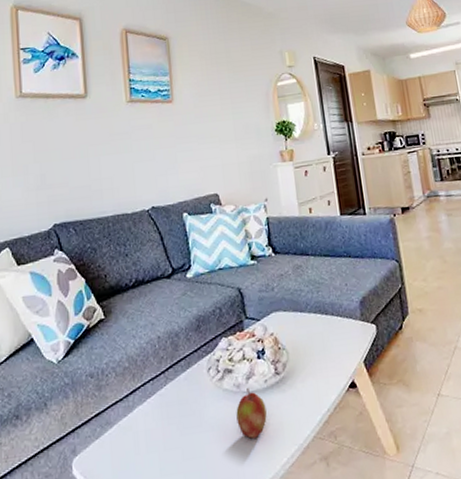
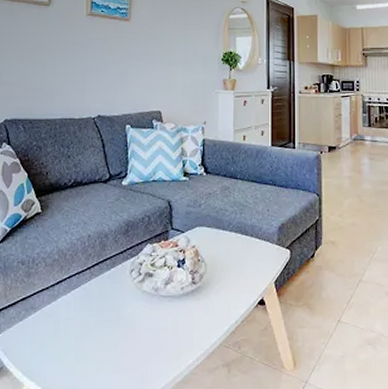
apple: present [236,388,267,439] -> none [151,293,179,338]

